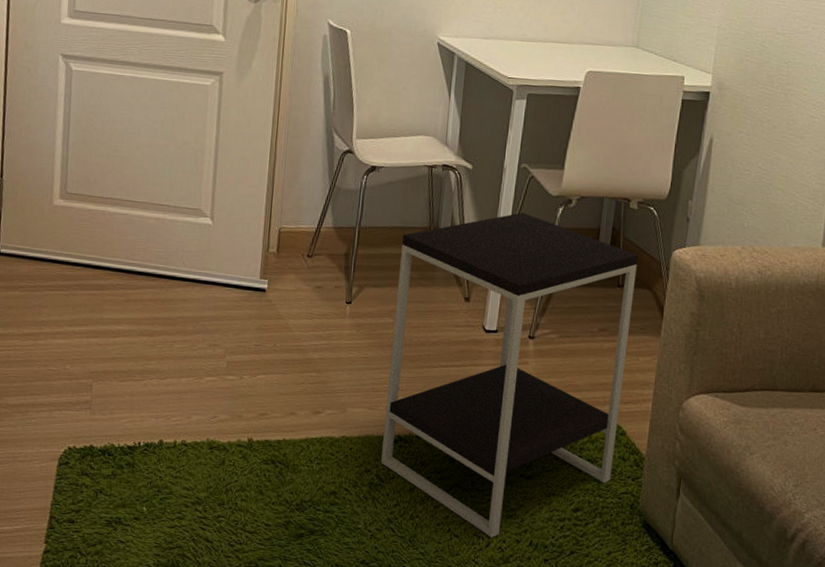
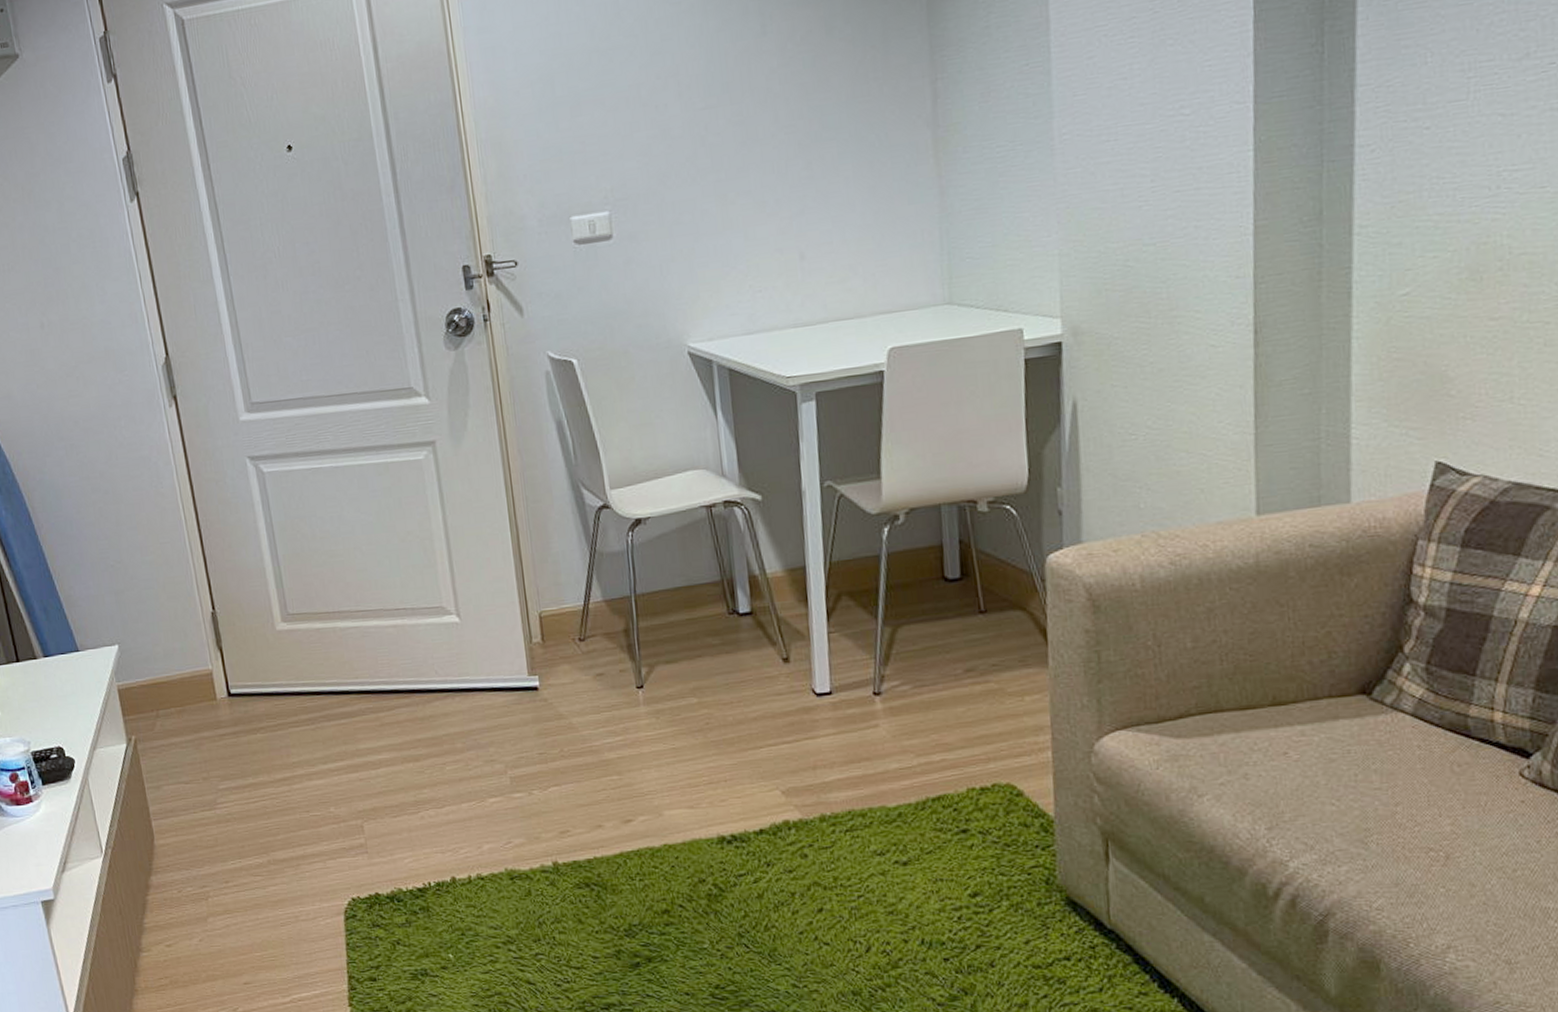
side table: present [381,213,638,538] -> none [690,542,1014,940]

